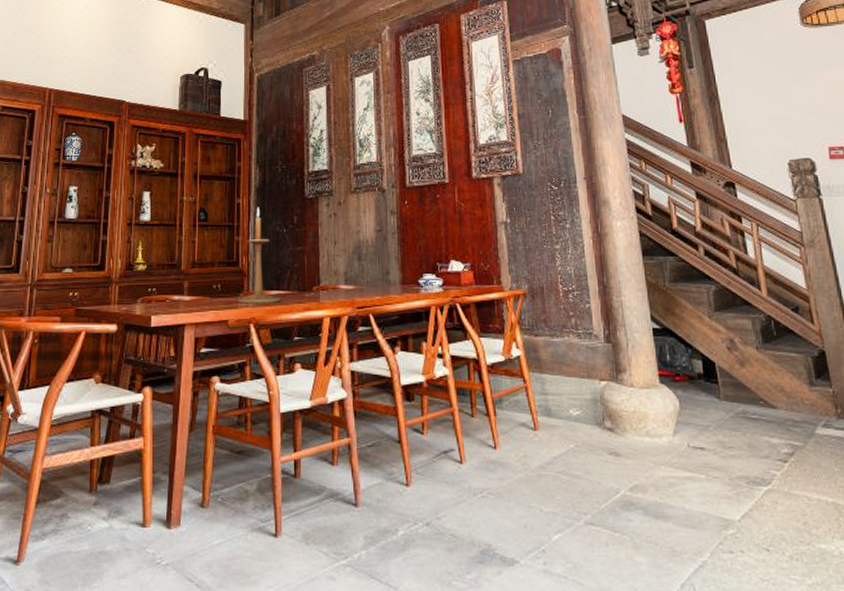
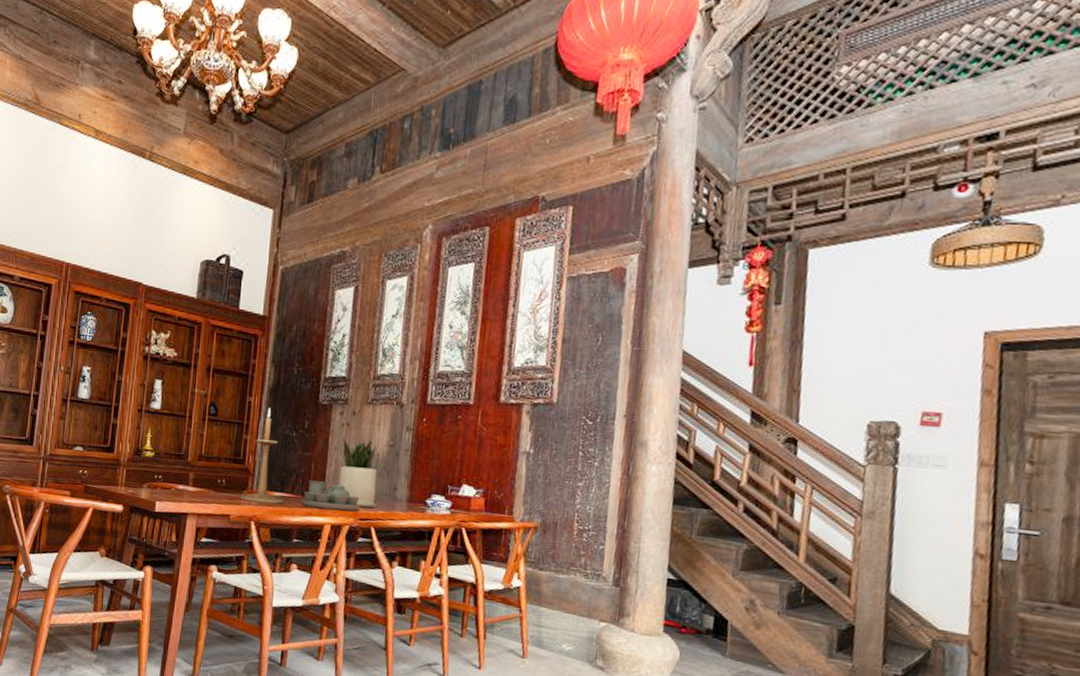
tea set: none [298,274,357,302] -> present [301,480,361,512]
planter: none [332,226,374,296] -> present [338,437,379,509]

